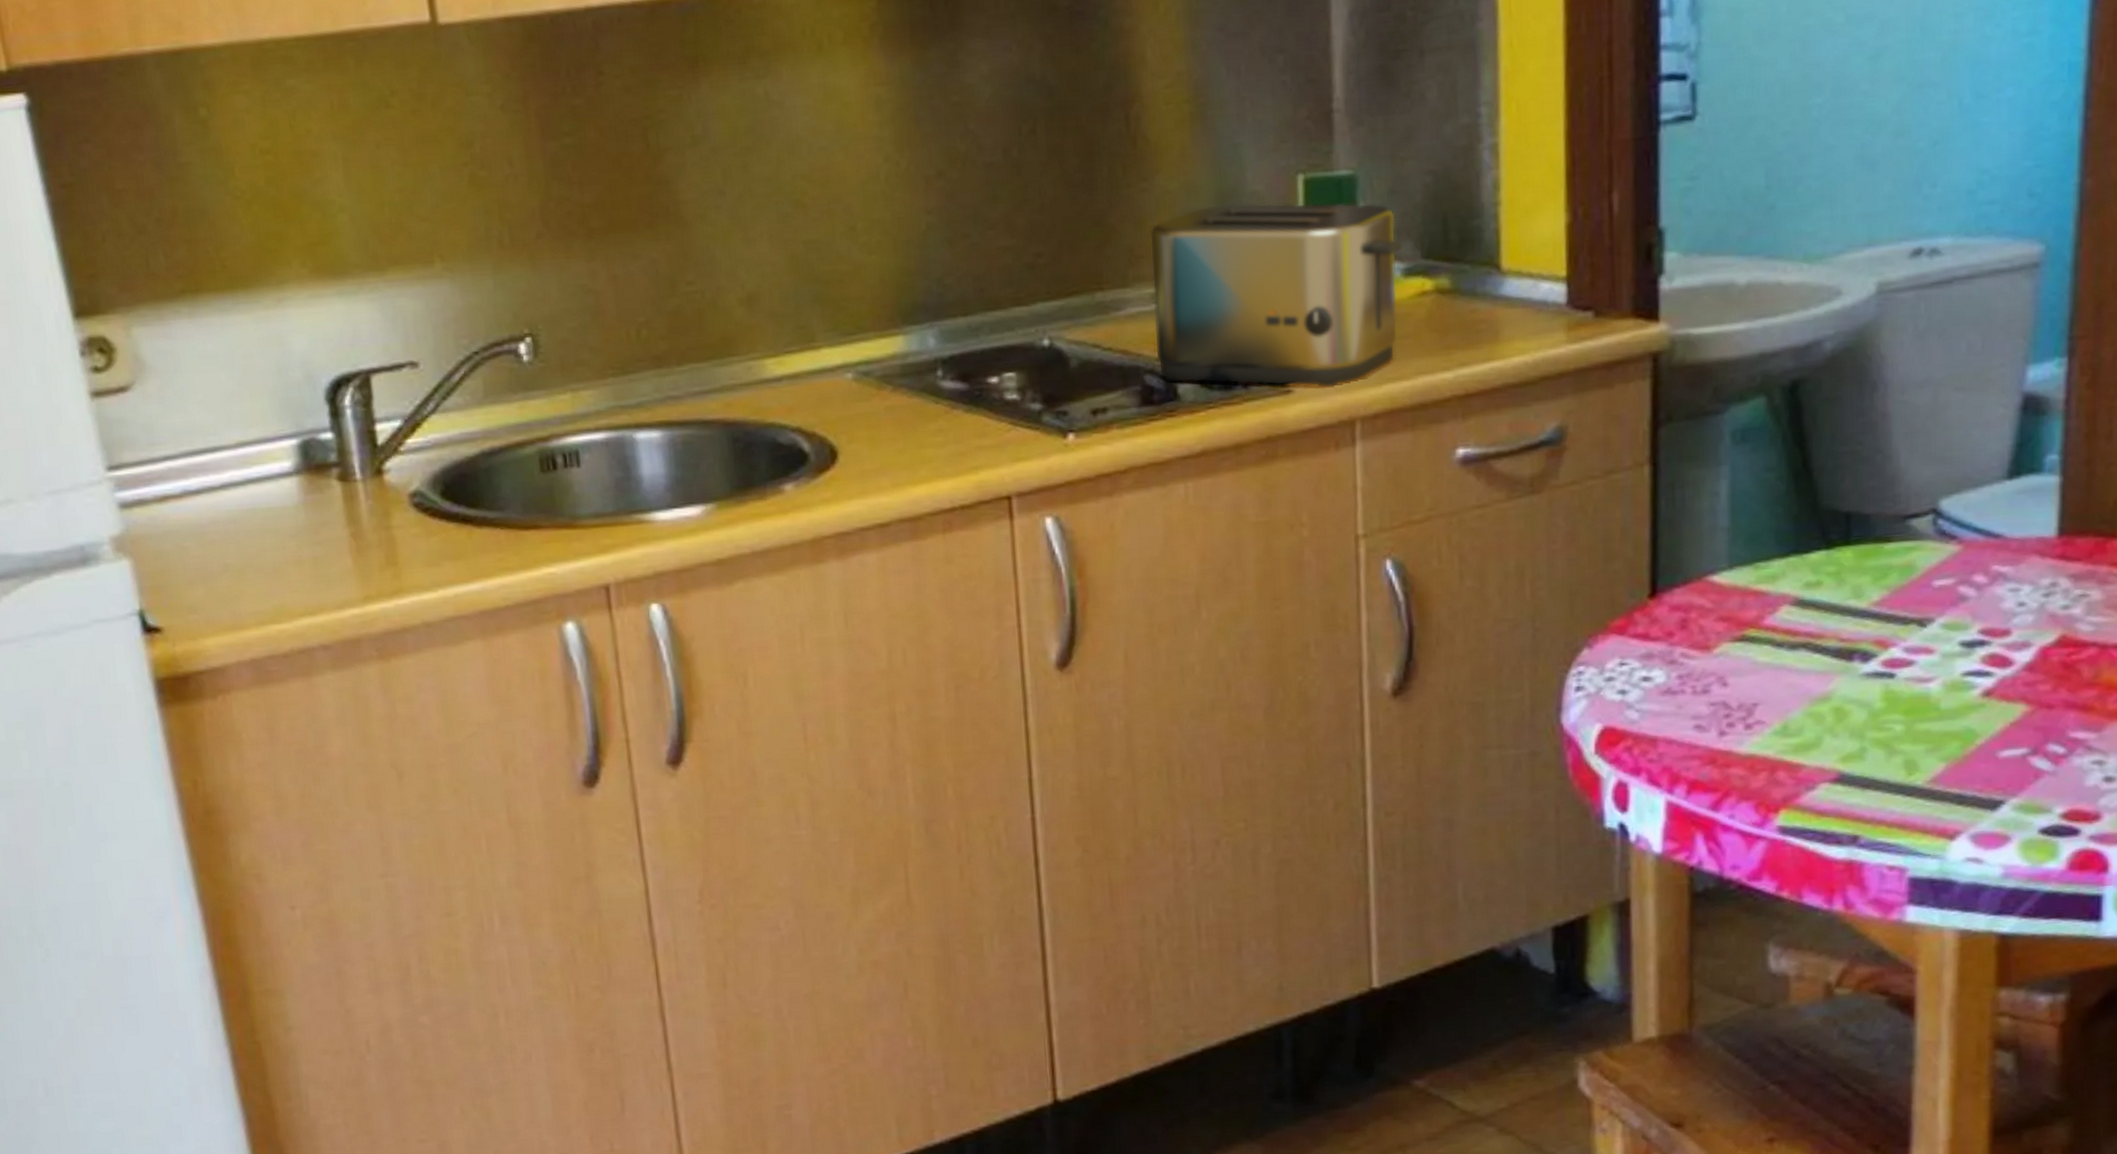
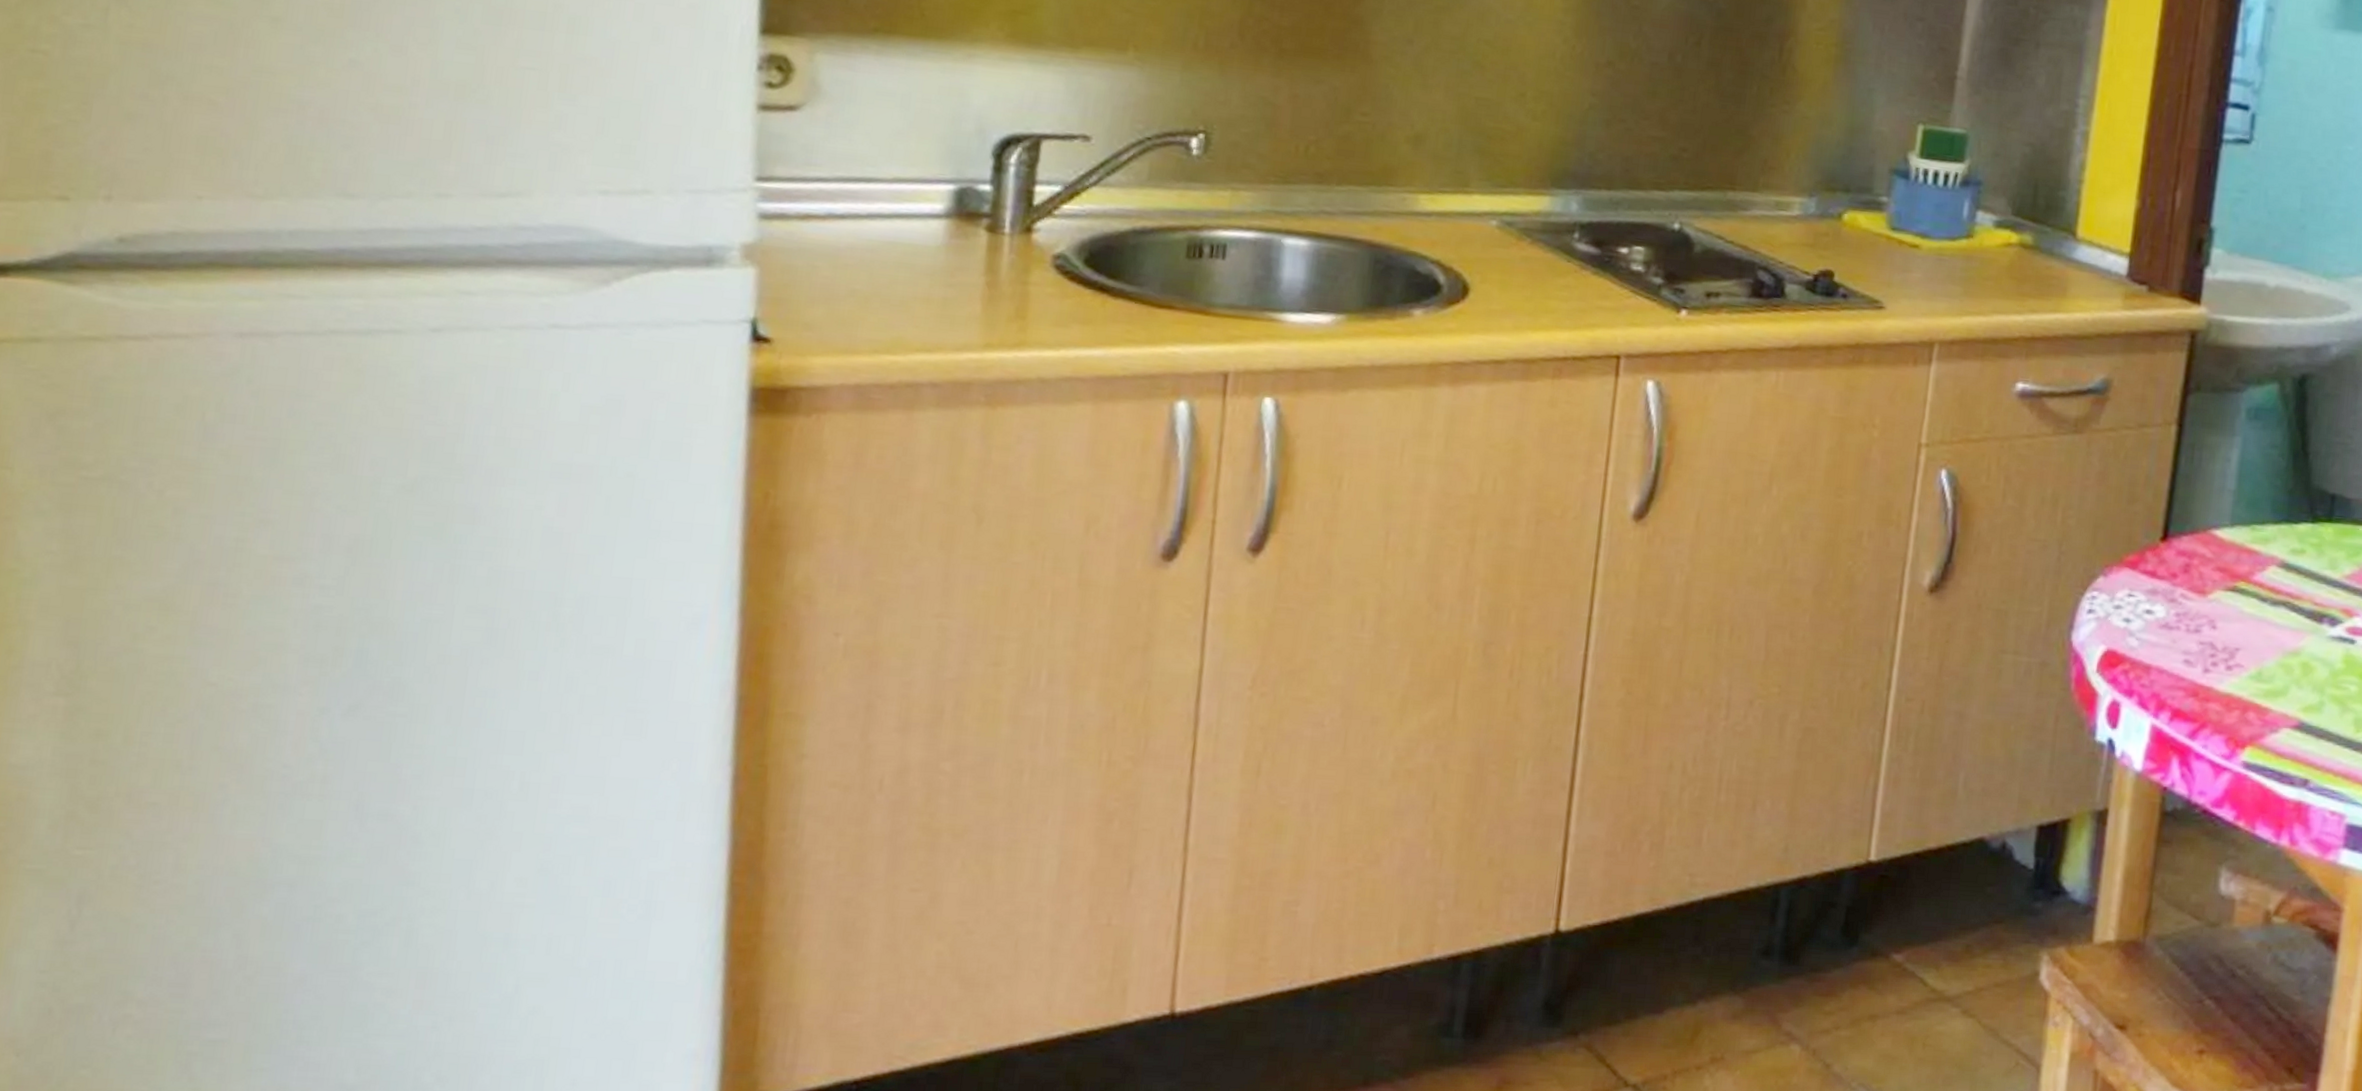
toaster: present [1150,203,1403,388] -> none [1772,136,1998,311]

